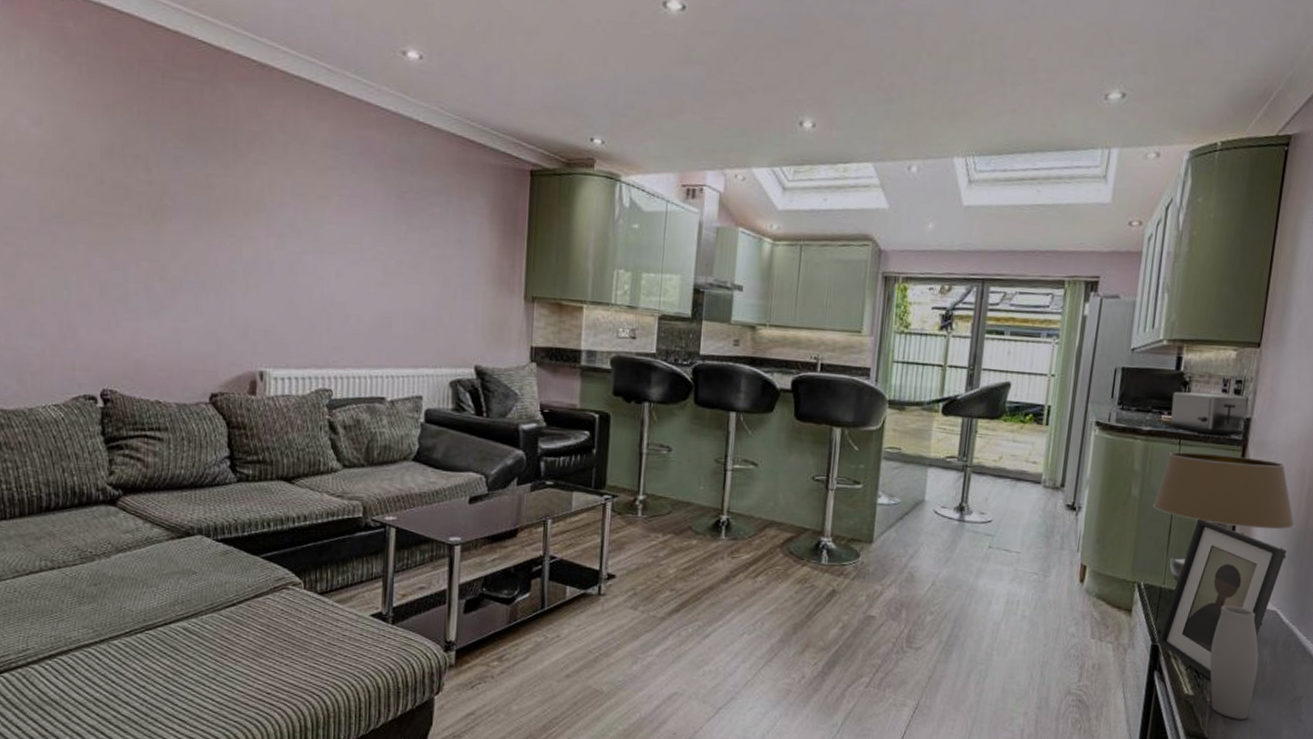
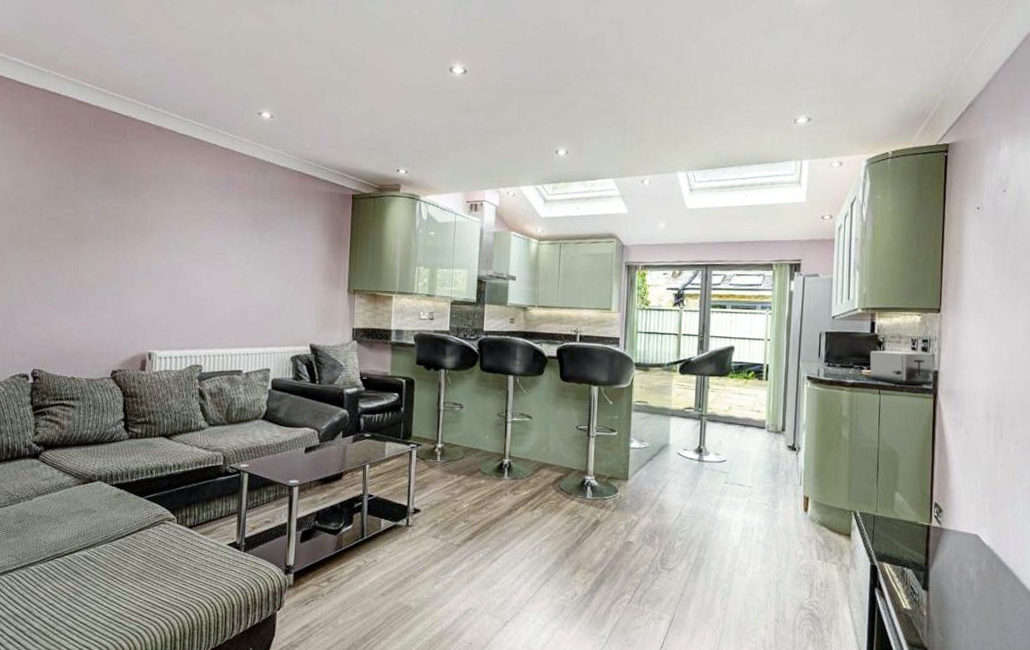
table lamp: present [1152,451,1295,582] -> none [861,400,985,510]
picture frame: present [1156,518,1287,679] -> none [874,455,981,595]
vase: present [1209,605,1259,720] -> none [923,530,966,632]

